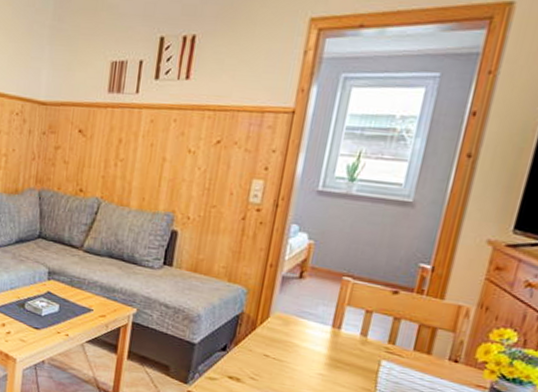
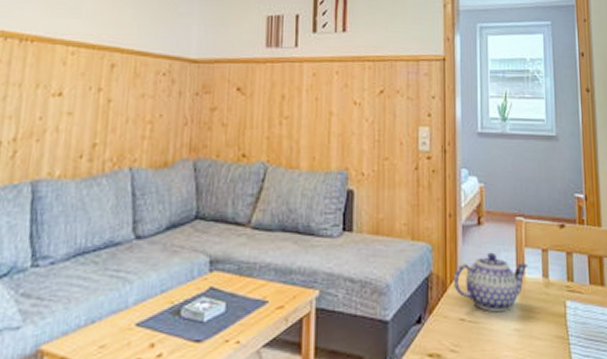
teapot: none [263,304,346,357] -> present [453,252,528,312]

